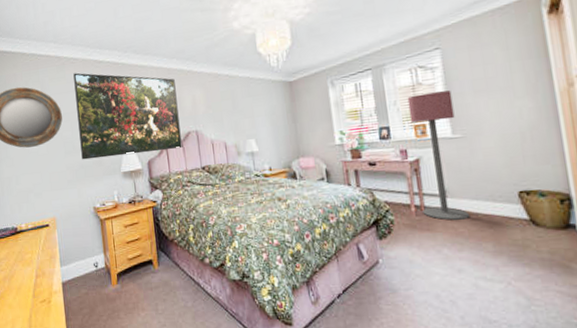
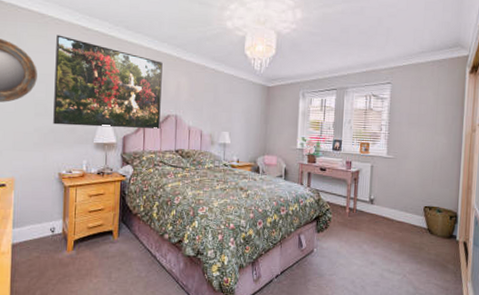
floor lamp: present [407,90,470,220] -> none [354,118,393,223]

